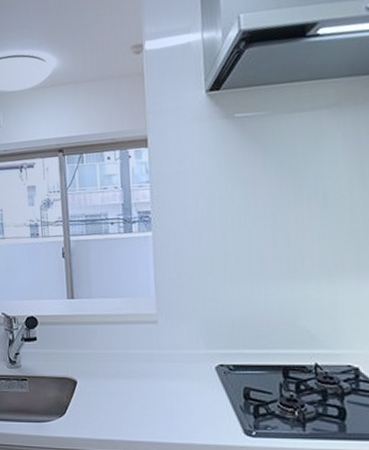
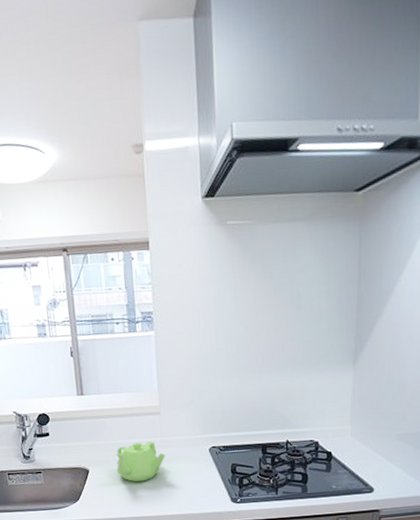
teapot: none [107,352,163,400] -> present [116,440,165,482]

